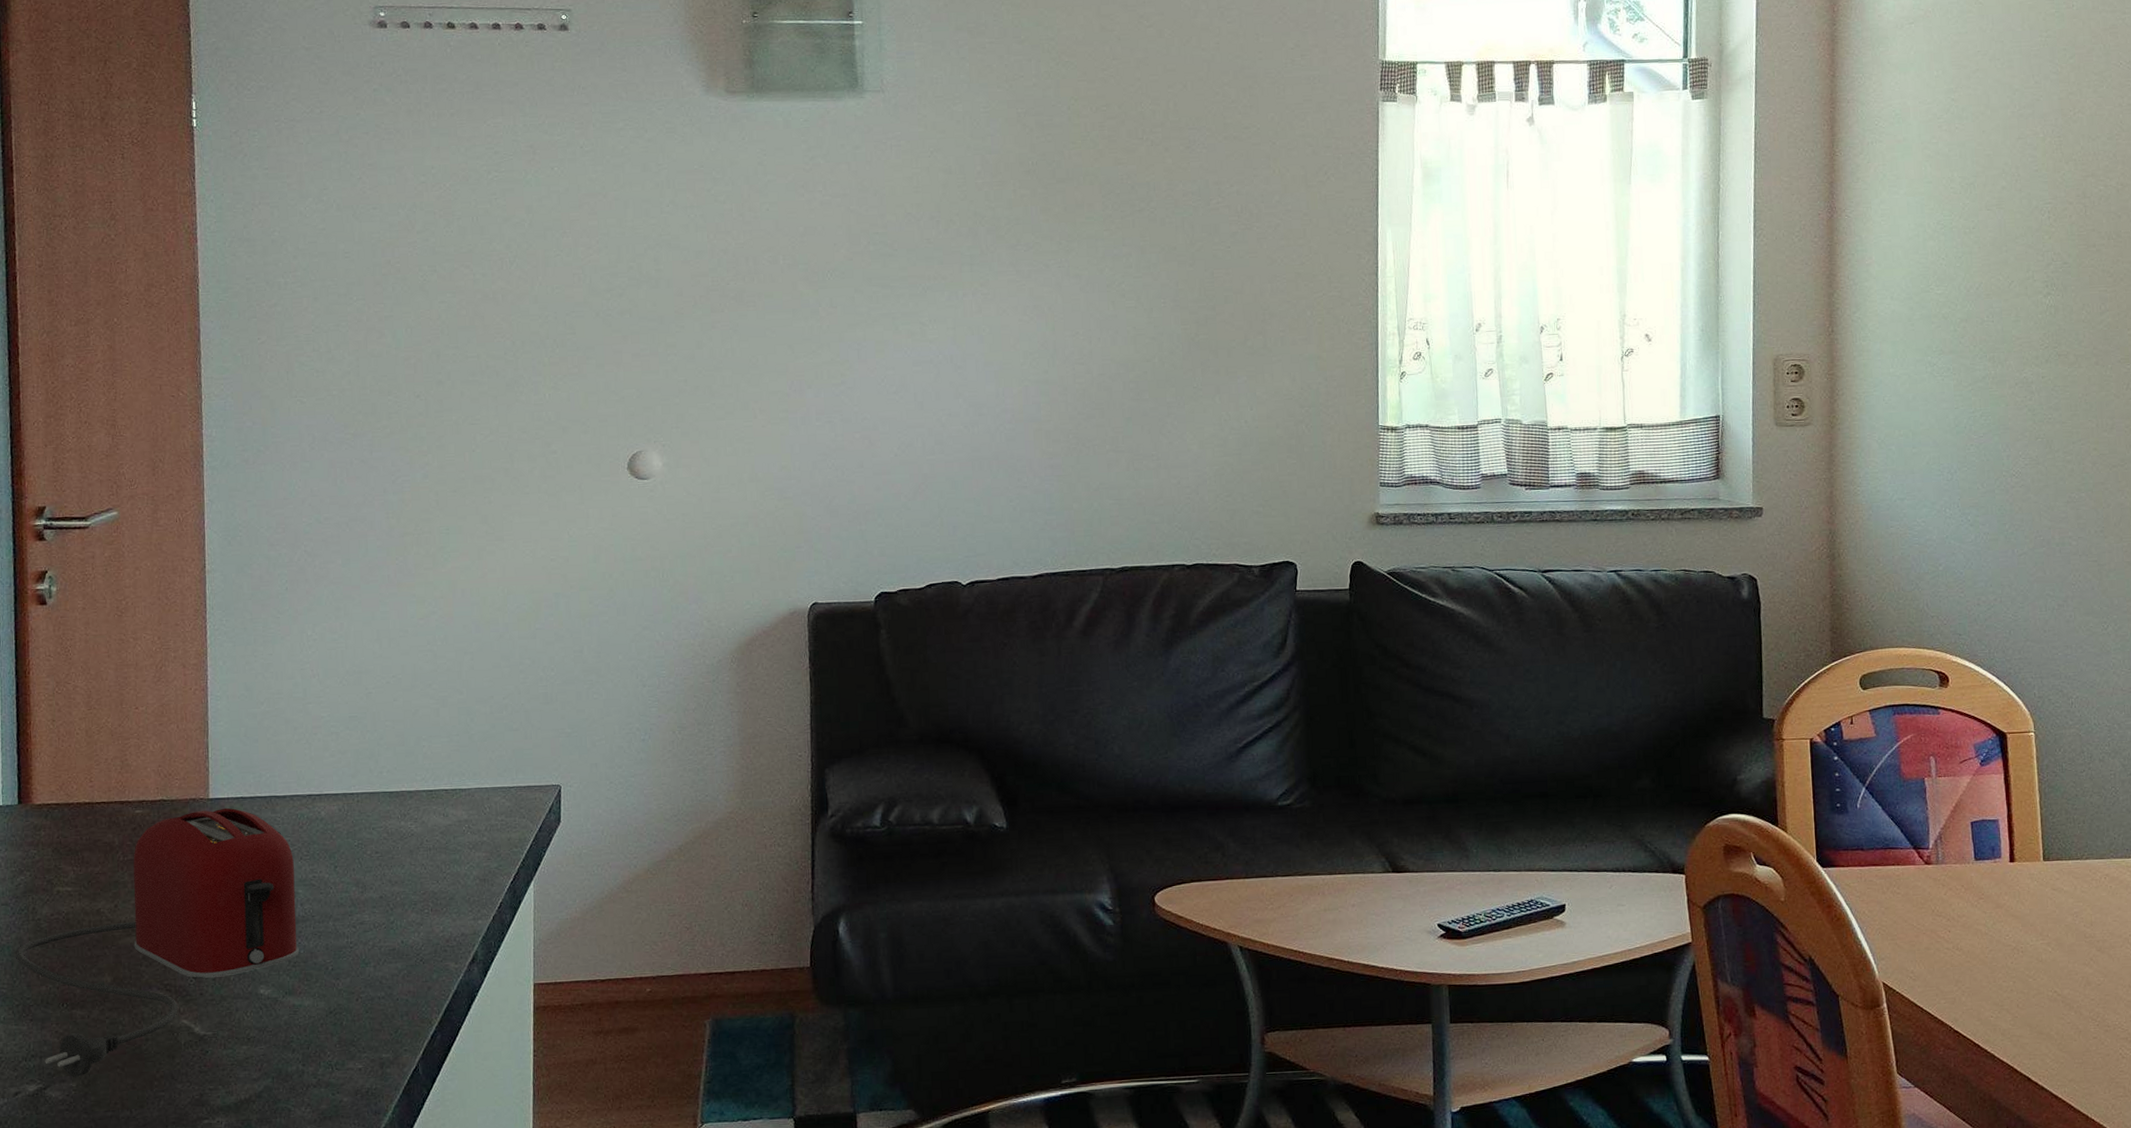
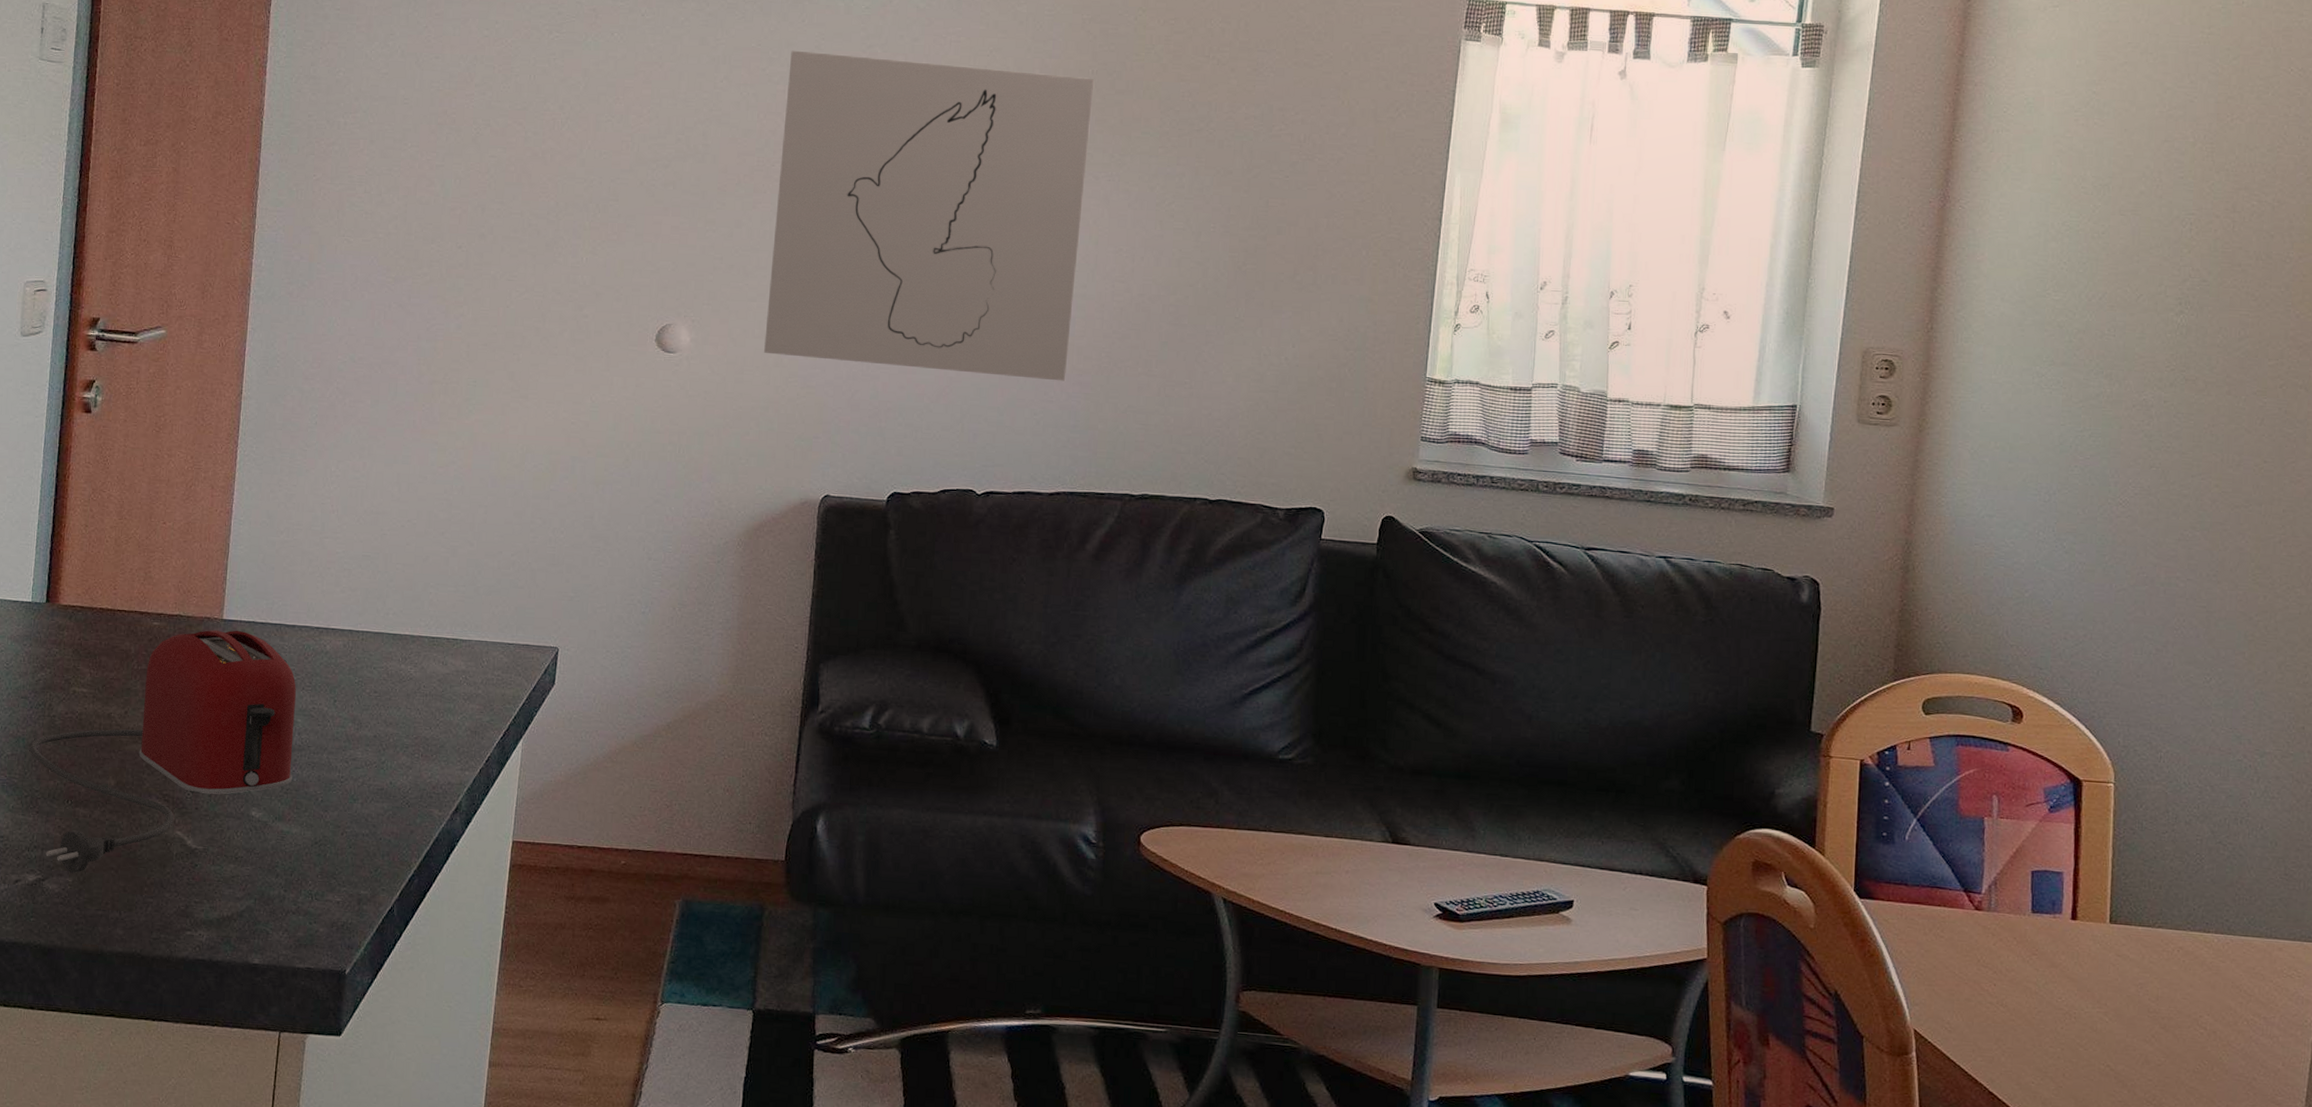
wall art: none [734,168,1037,470] -> present [764,50,1095,381]

